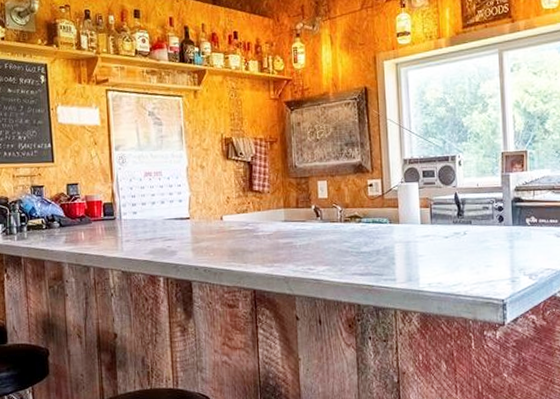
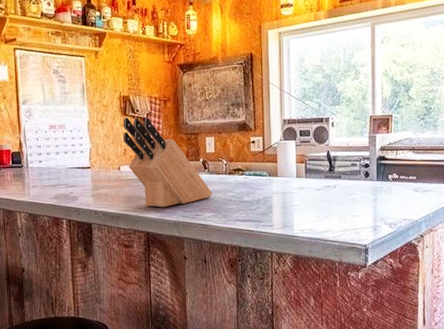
knife block: none [225,161,326,262] -> present [123,117,212,208]

